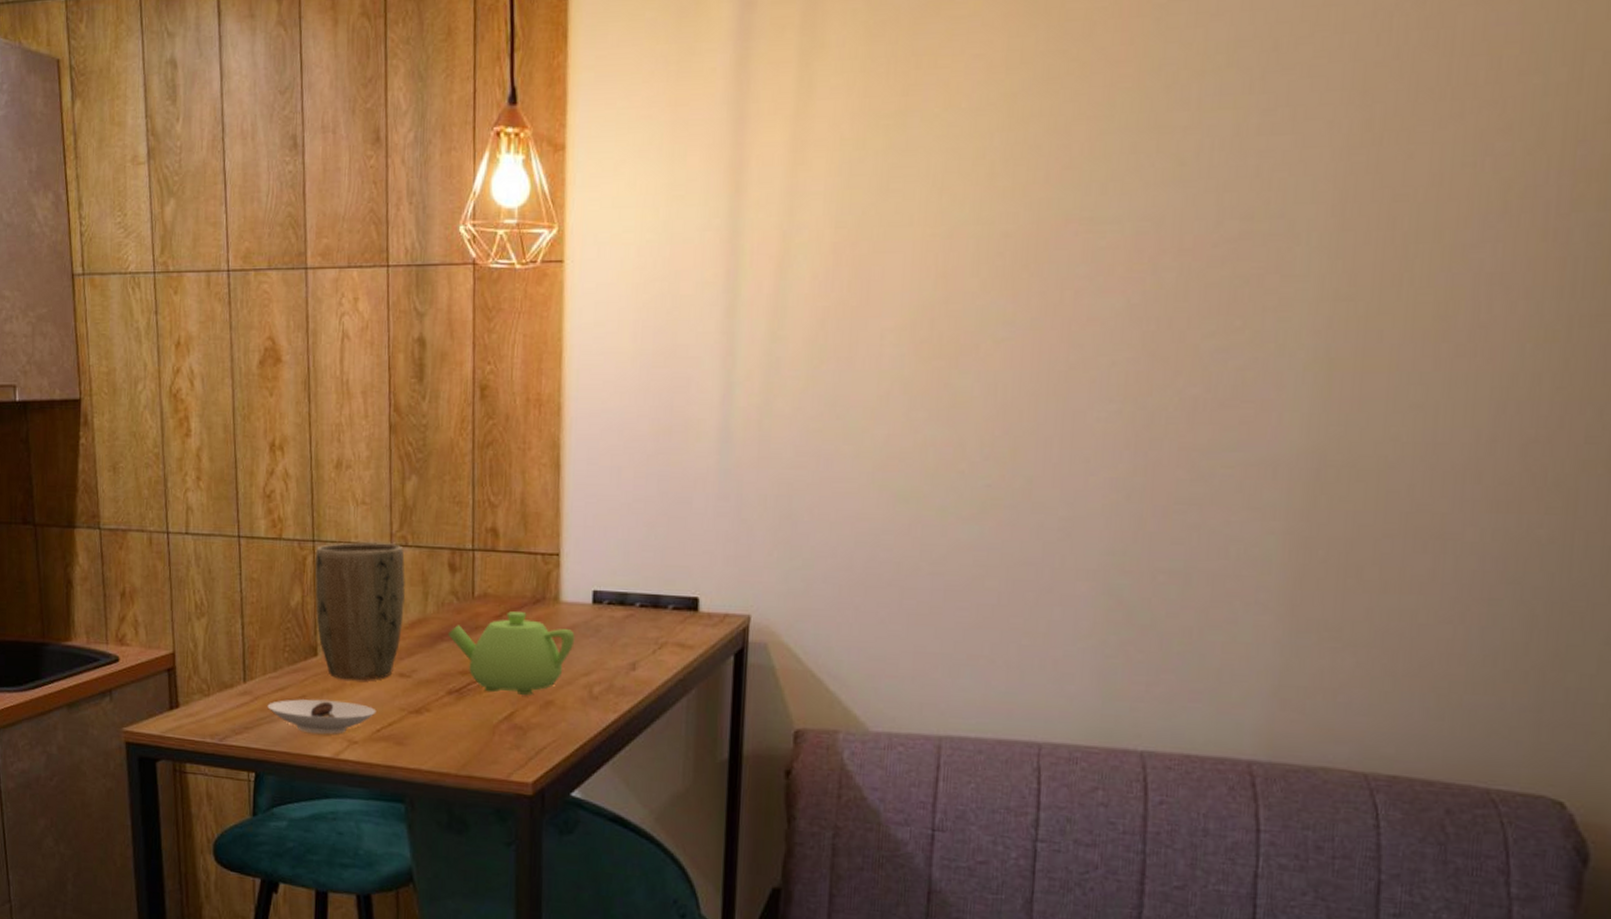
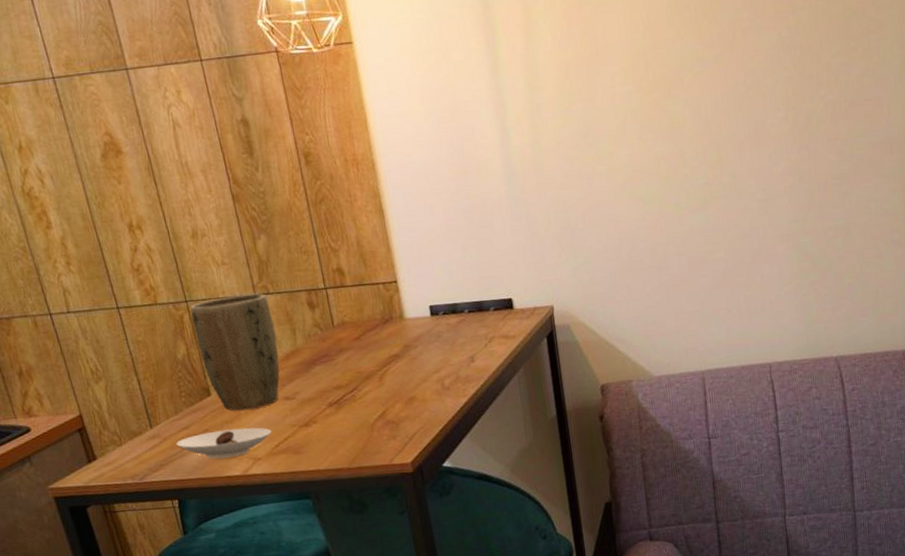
teapot: present [448,611,575,695] -> none [319,331,423,398]

